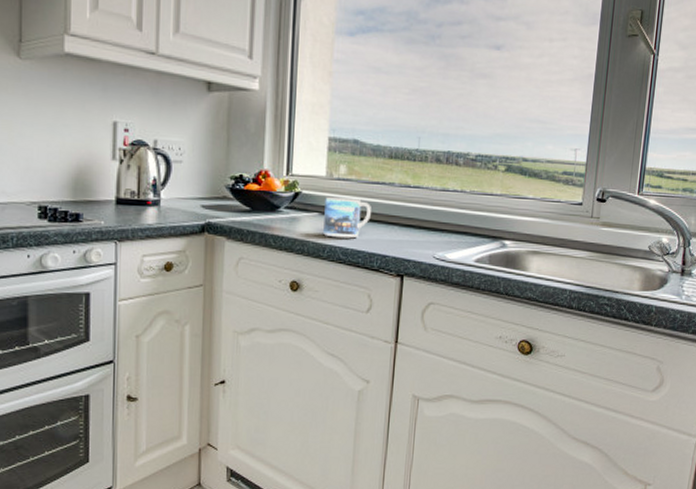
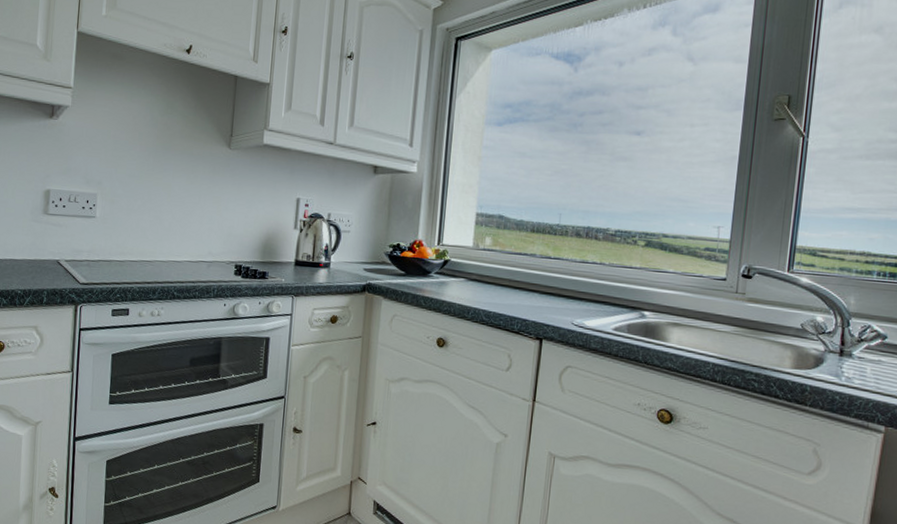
mug: present [323,197,371,239] -> none [468,265,513,303]

